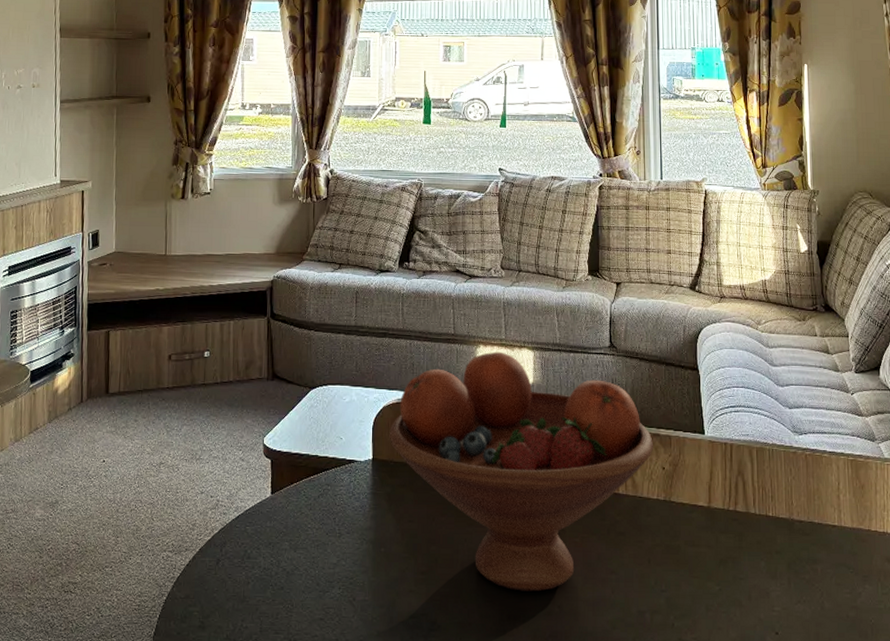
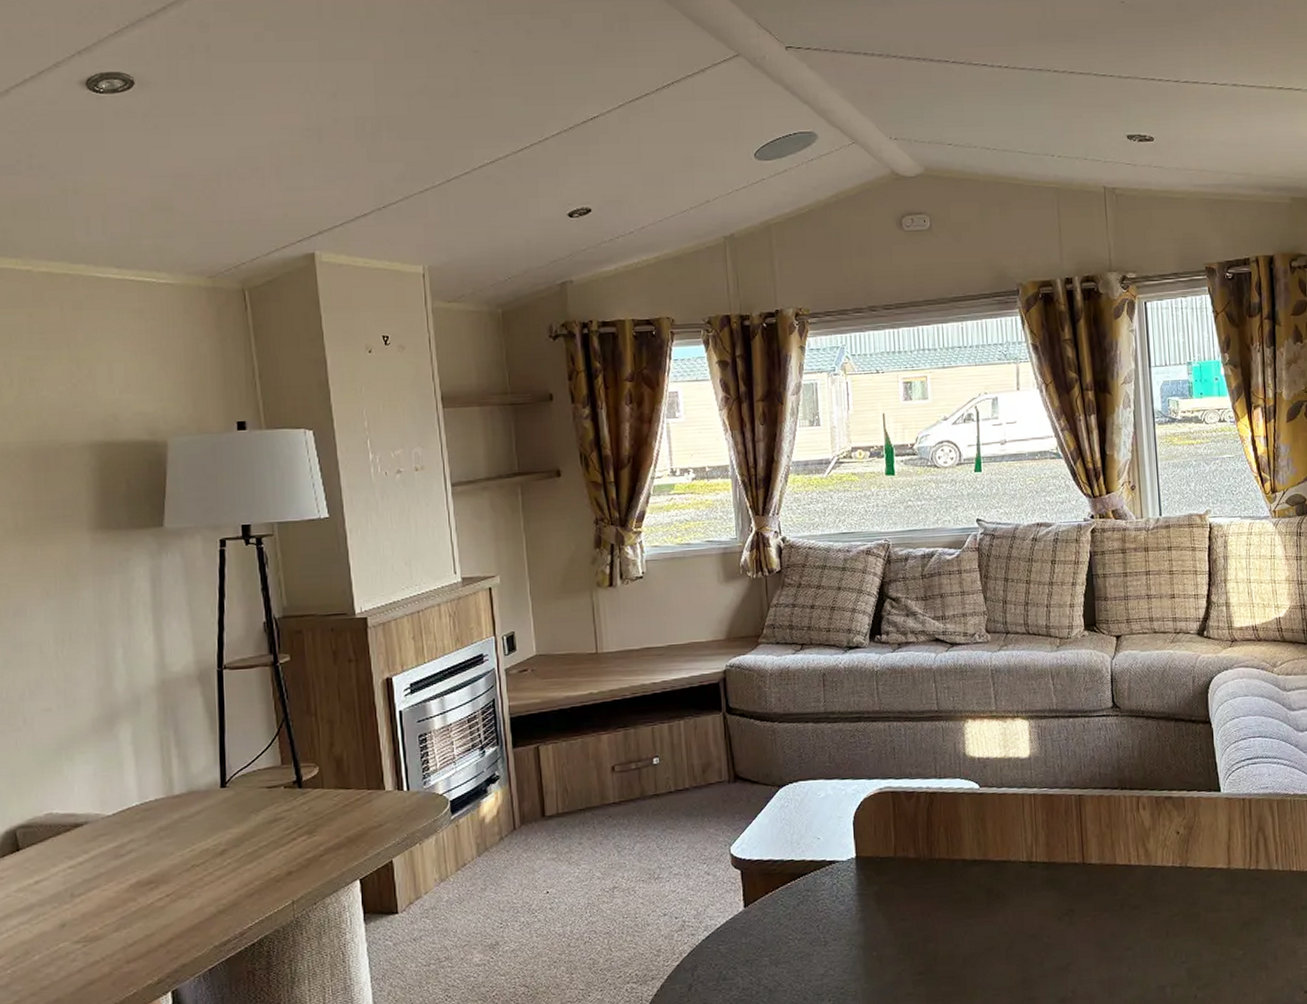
fruit bowl: present [389,351,653,592] -> none [872,724,1166,980]

